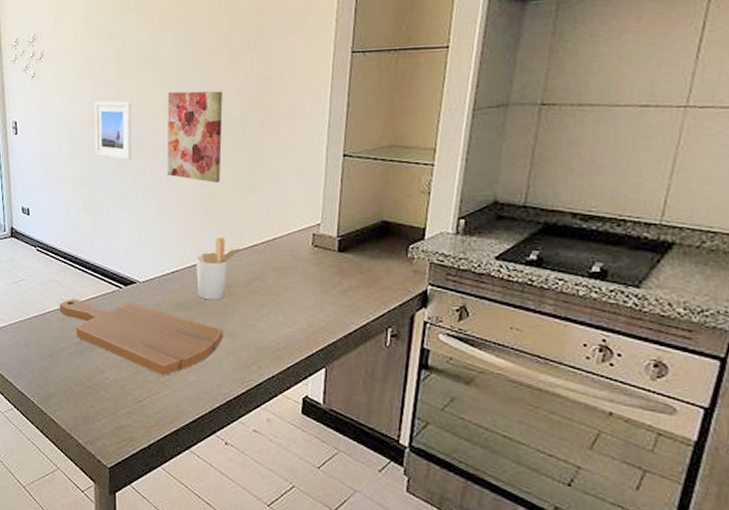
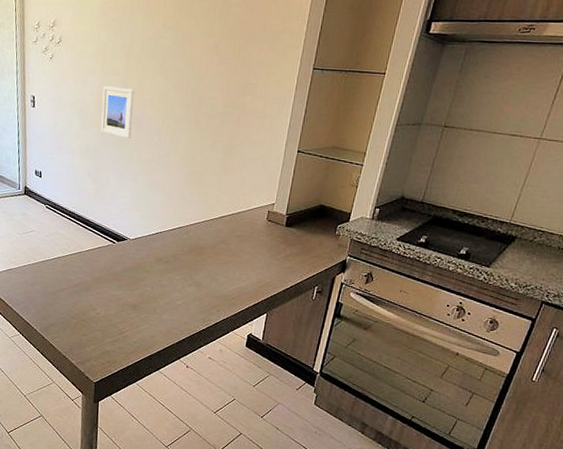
cutting board: present [59,299,224,376] -> none [62,249,193,314]
wall art: present [166,91,223,183] -> none [159,85,210,164]
utensil holder: present [196,237,245,300] -> none [175,208,215,258]

